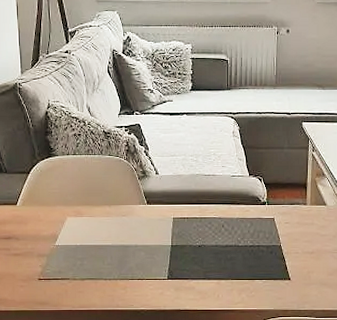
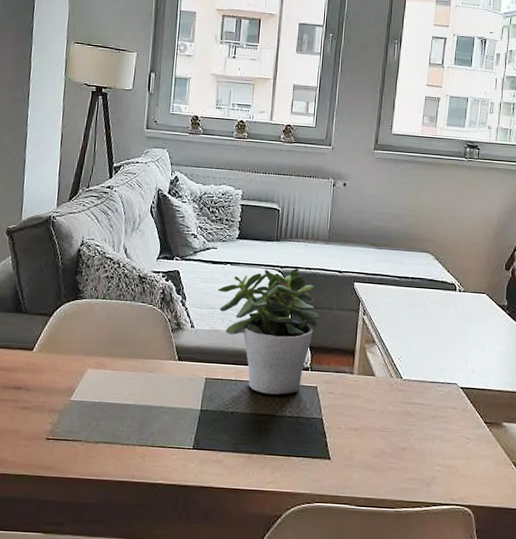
potted plant: none [177,113,272,229] -> present [217,268,320,395]

